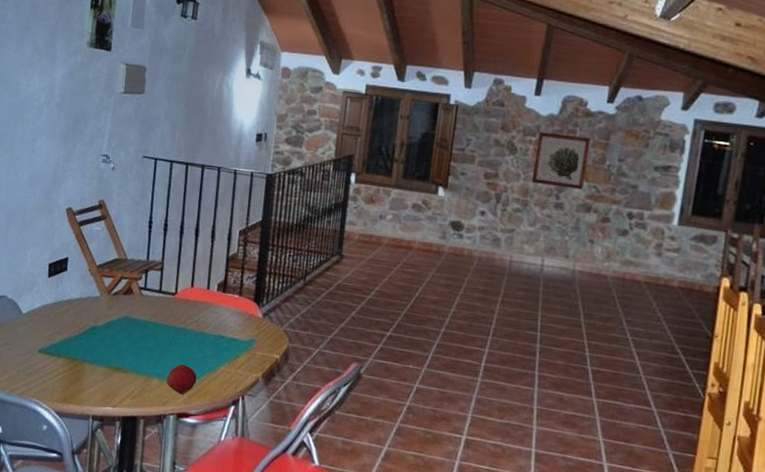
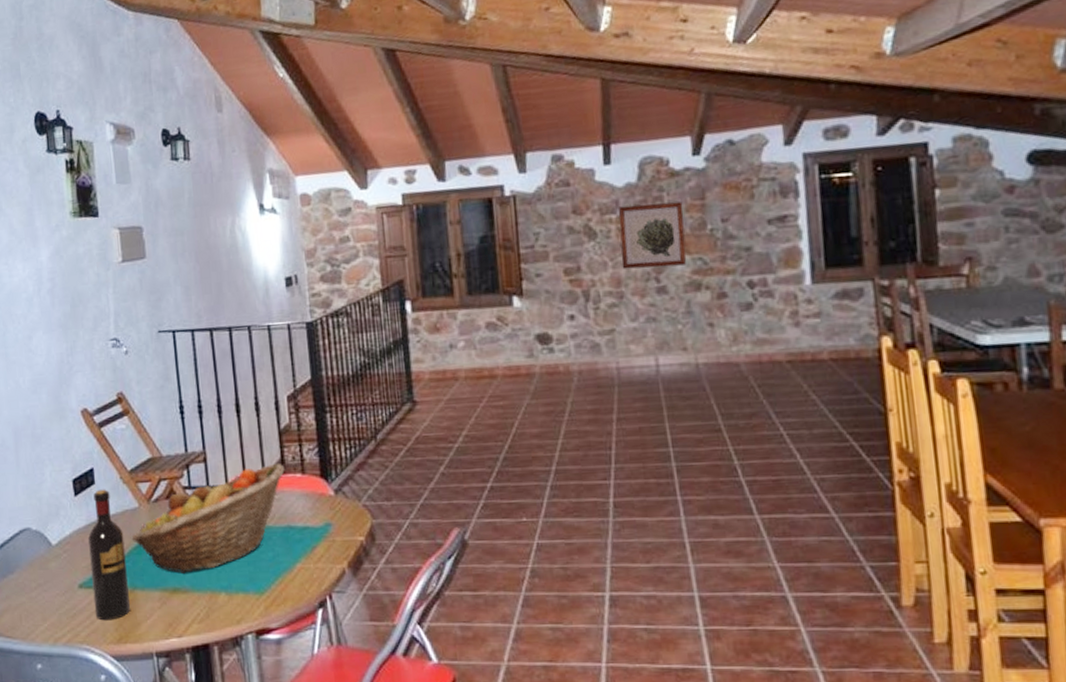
wine bottle: none [48,276,84,383] -> present [88,489,130,621]
fruit basket: none [89,282,226,358] -> present [131,463,285,573]
apple: present [166,364,197,394] -> none [235,570,271,606]

